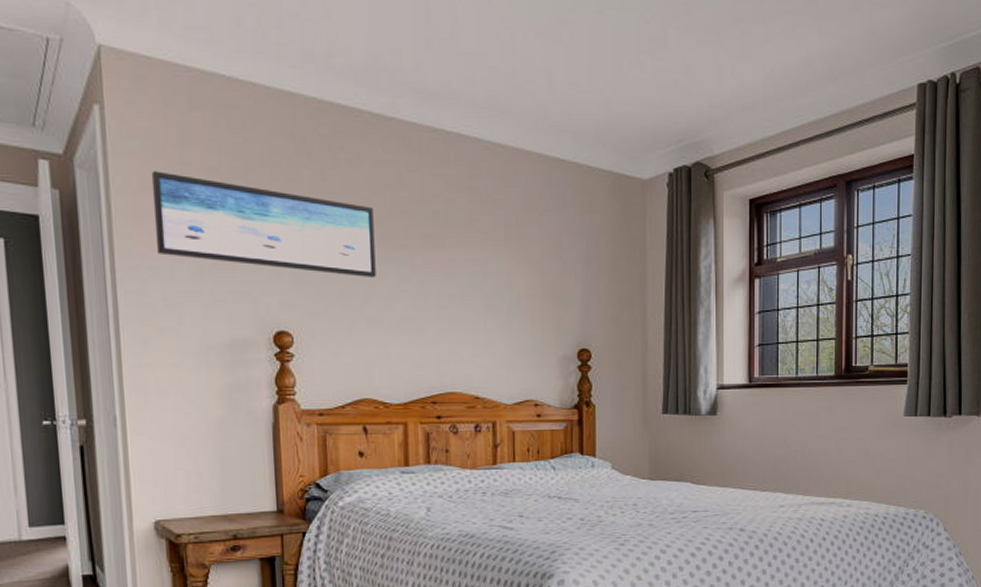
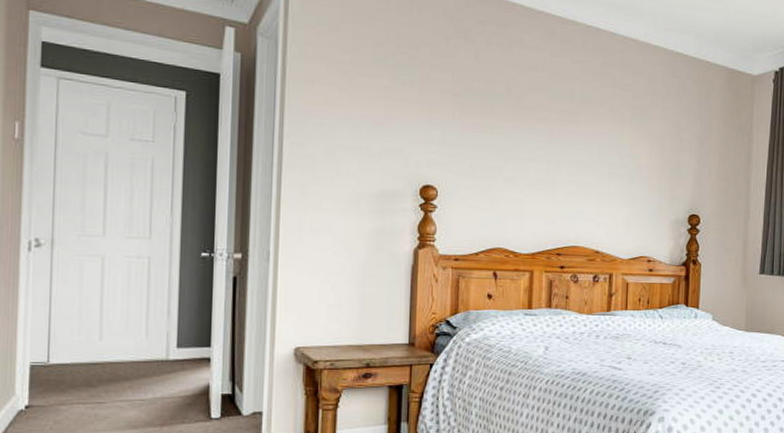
wall art: present [151,171,376,277] -> none [322,42,518,144]

